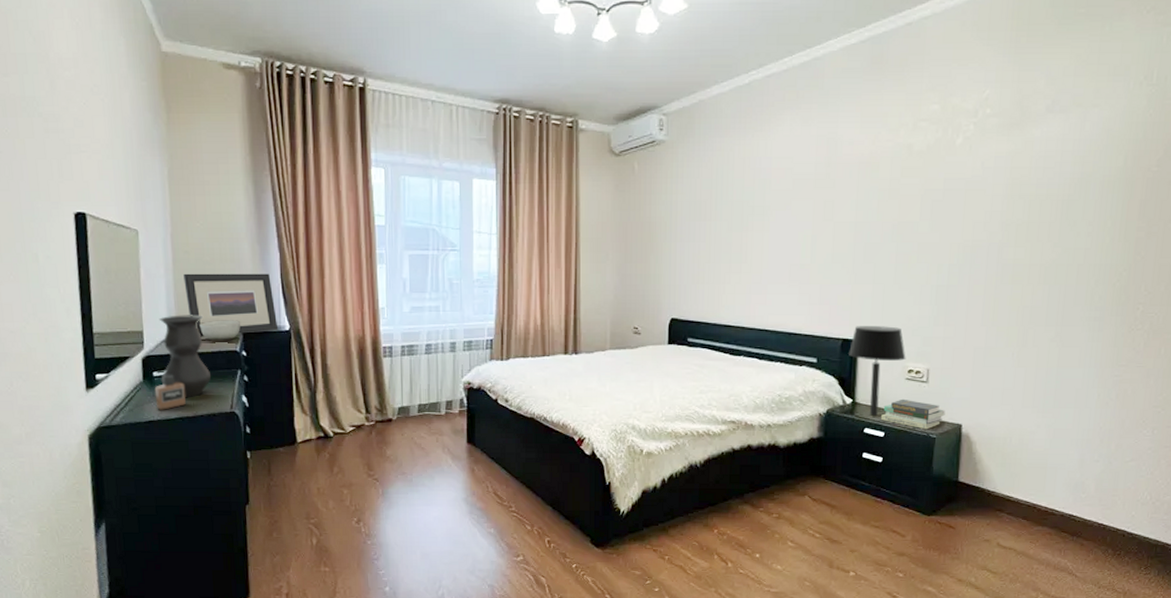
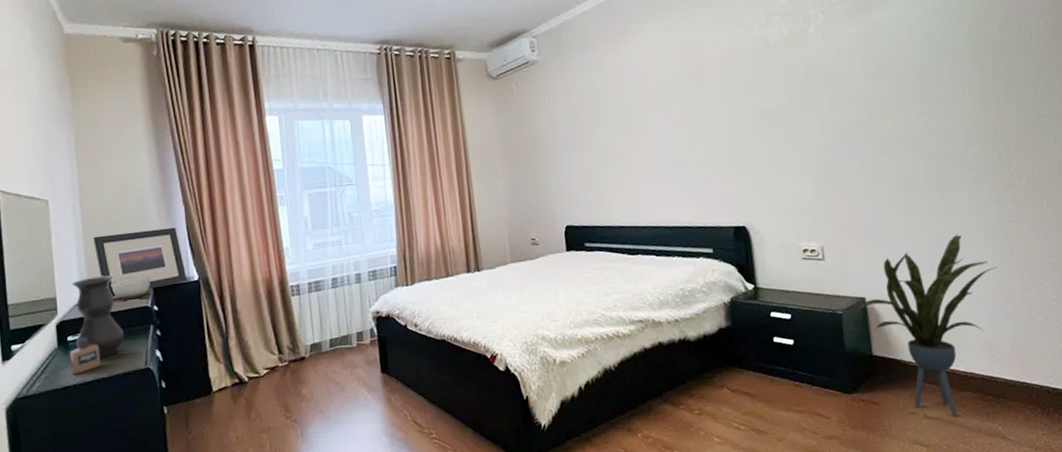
table lamp: present [849,326,906,417] -> none [742,209,799,300]
books: present [880,399,945,430] -> none [784,278,847,307]
house plant: none [953,372,1100,549] -> present [858,234,997,417]

